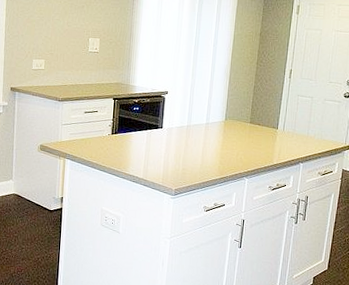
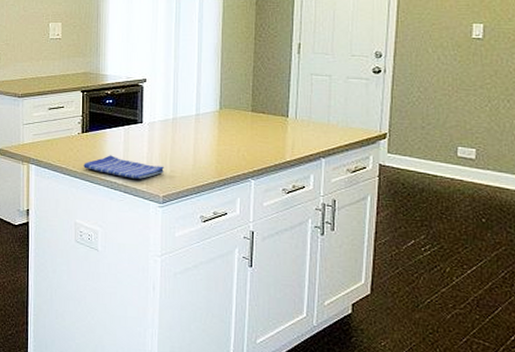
dish towel: none [111,154,178,175] -> present [83,155,164,179]

